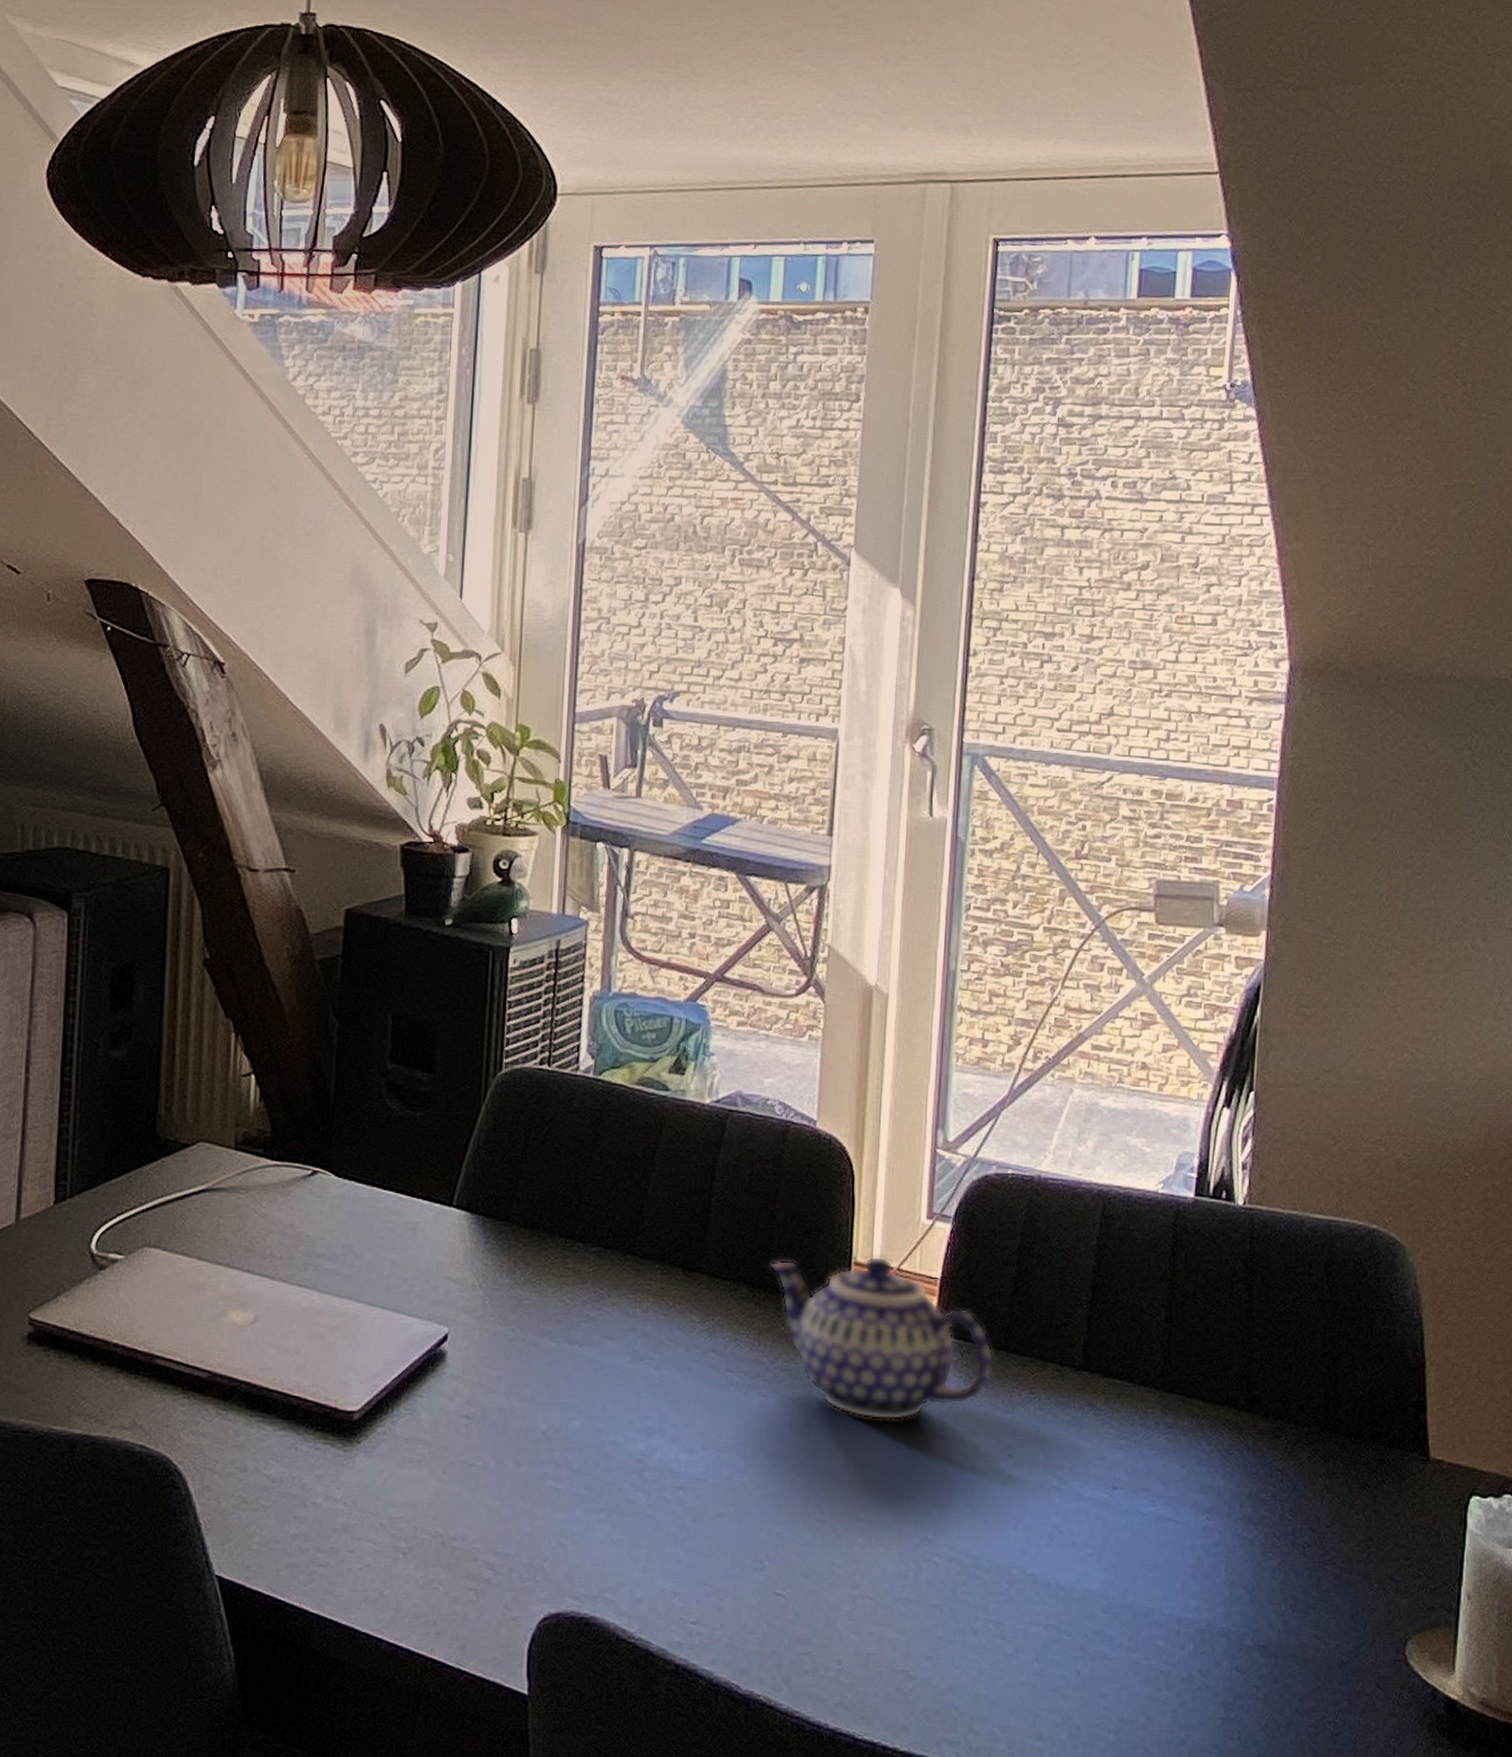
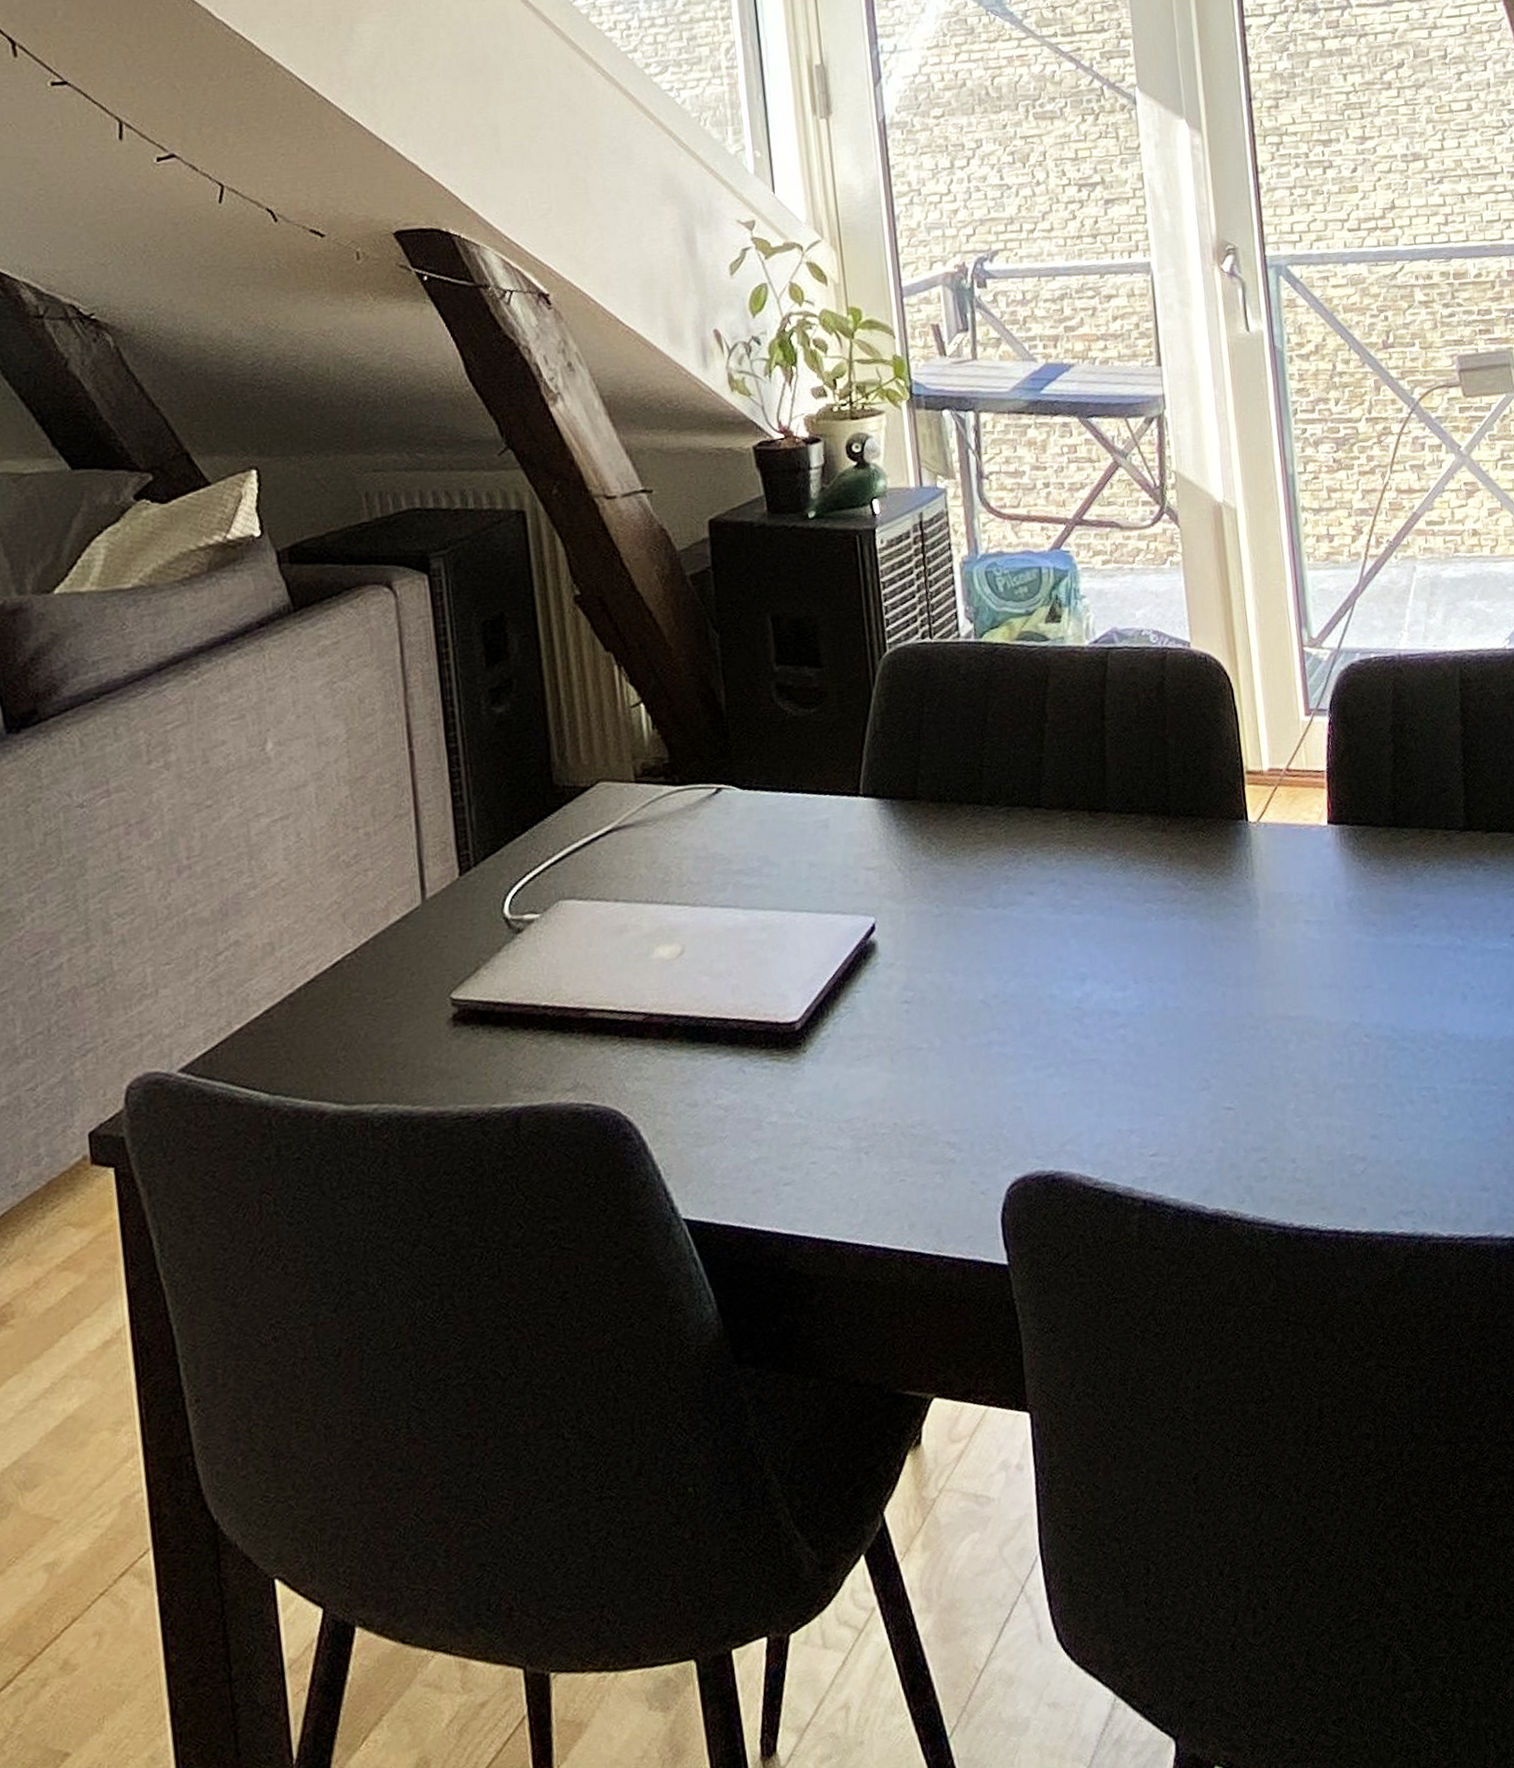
teapot: present [769,1256,994,1420] -> none [1169,760,1388,920]

